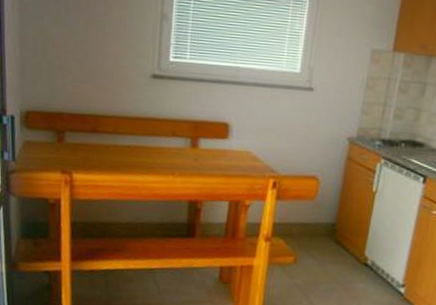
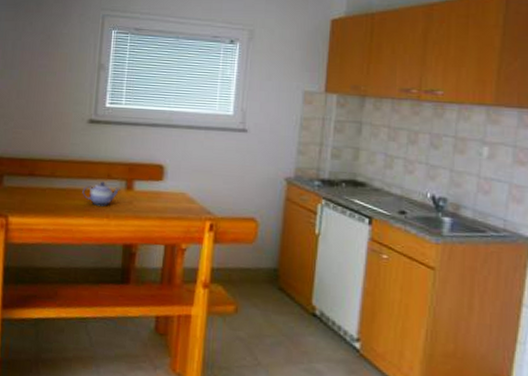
teapot: none [147,139,186,164] -> present [82,181,121,207]

